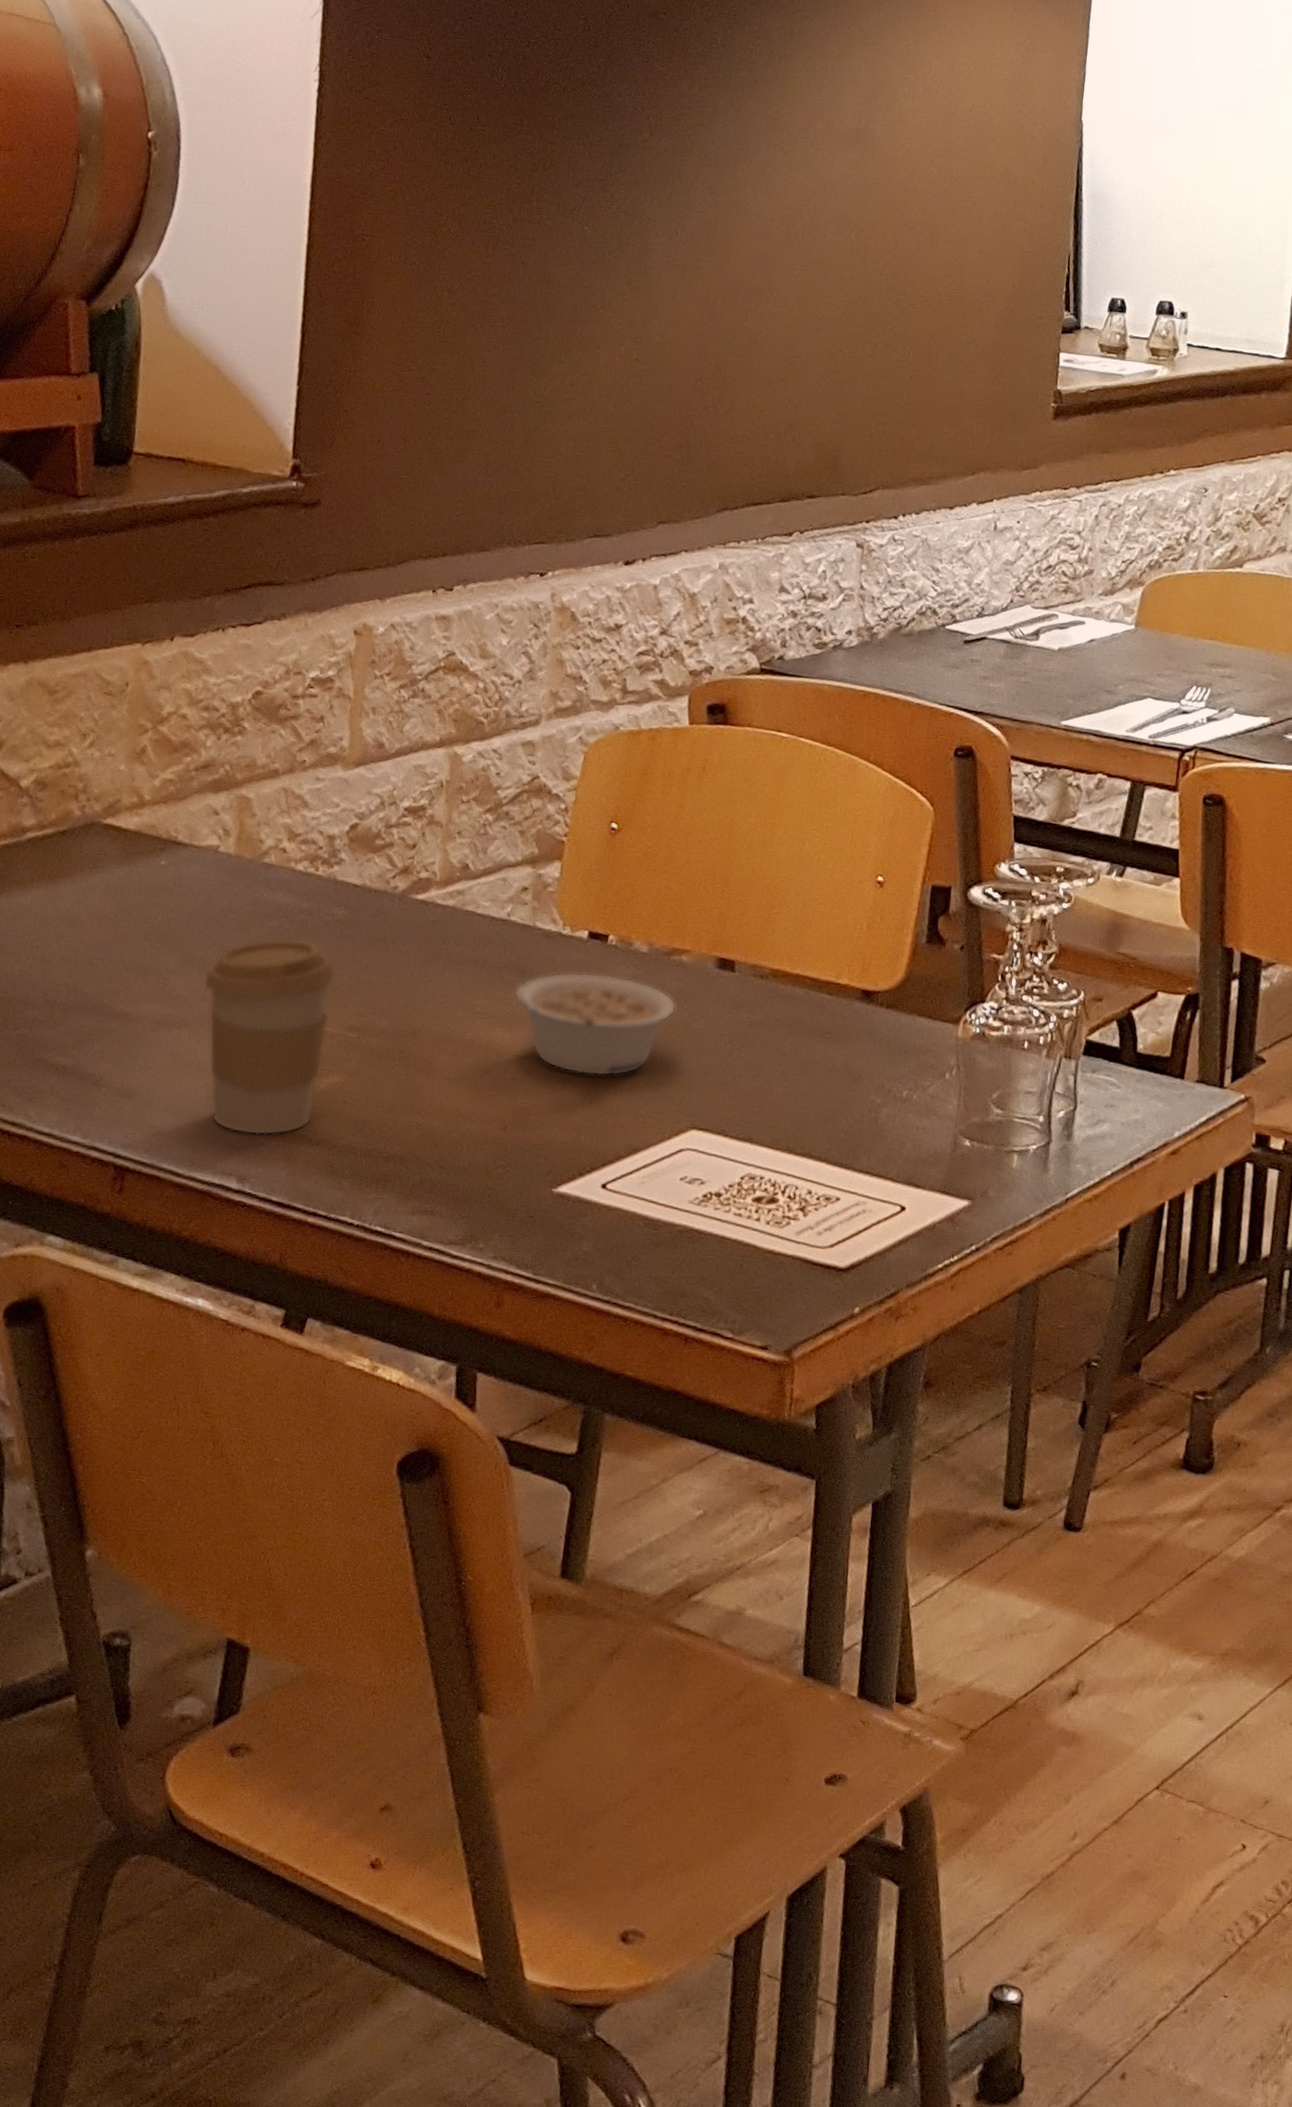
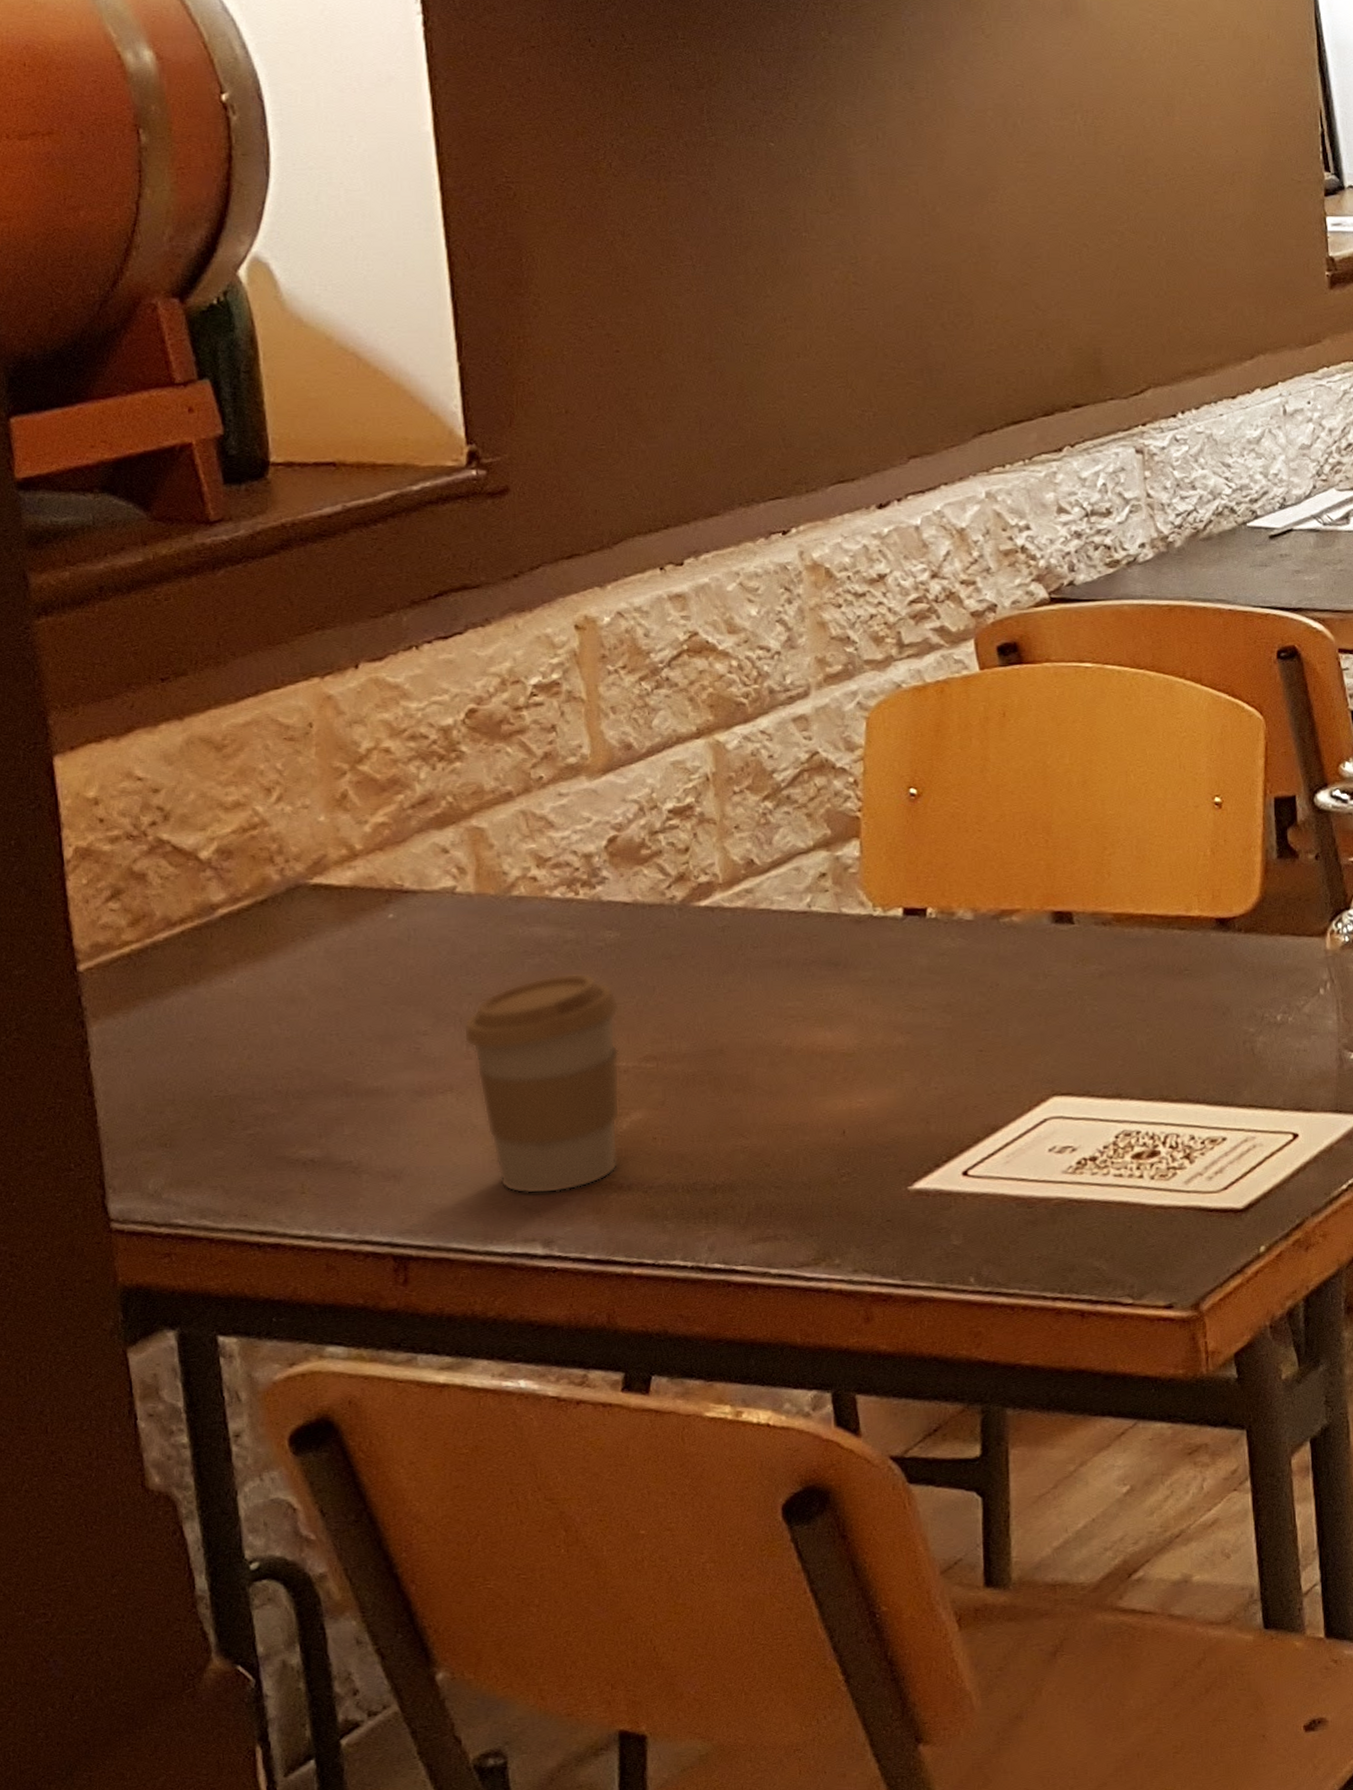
legume: present [514,972,676,1077] -> none [830,950,1015,1062]

